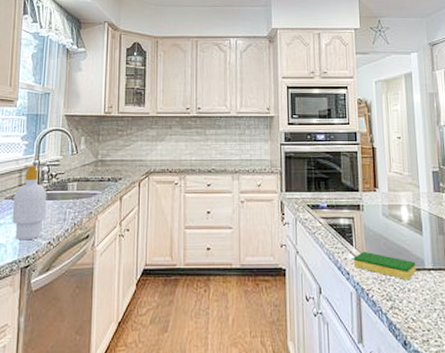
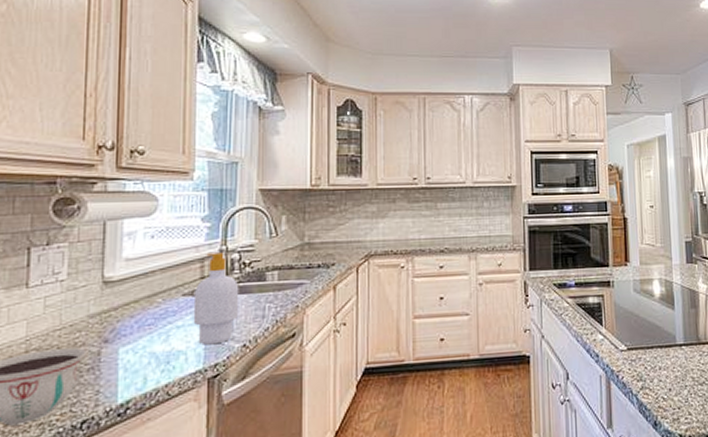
dish sponge: present [353,251,417,279] -> none [602,330,668,358]

